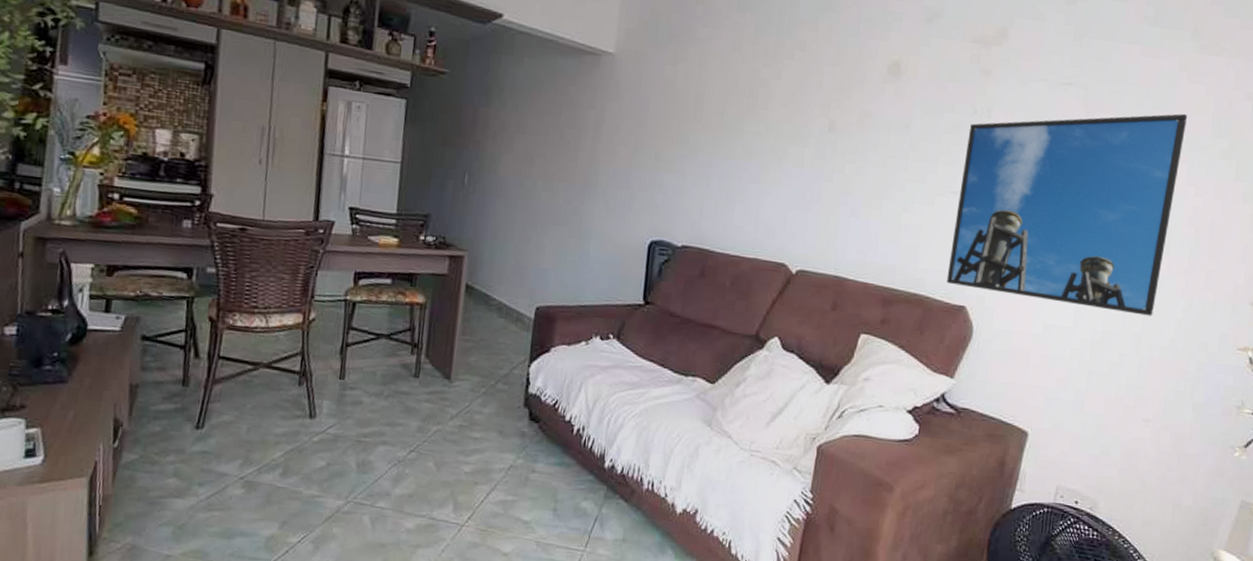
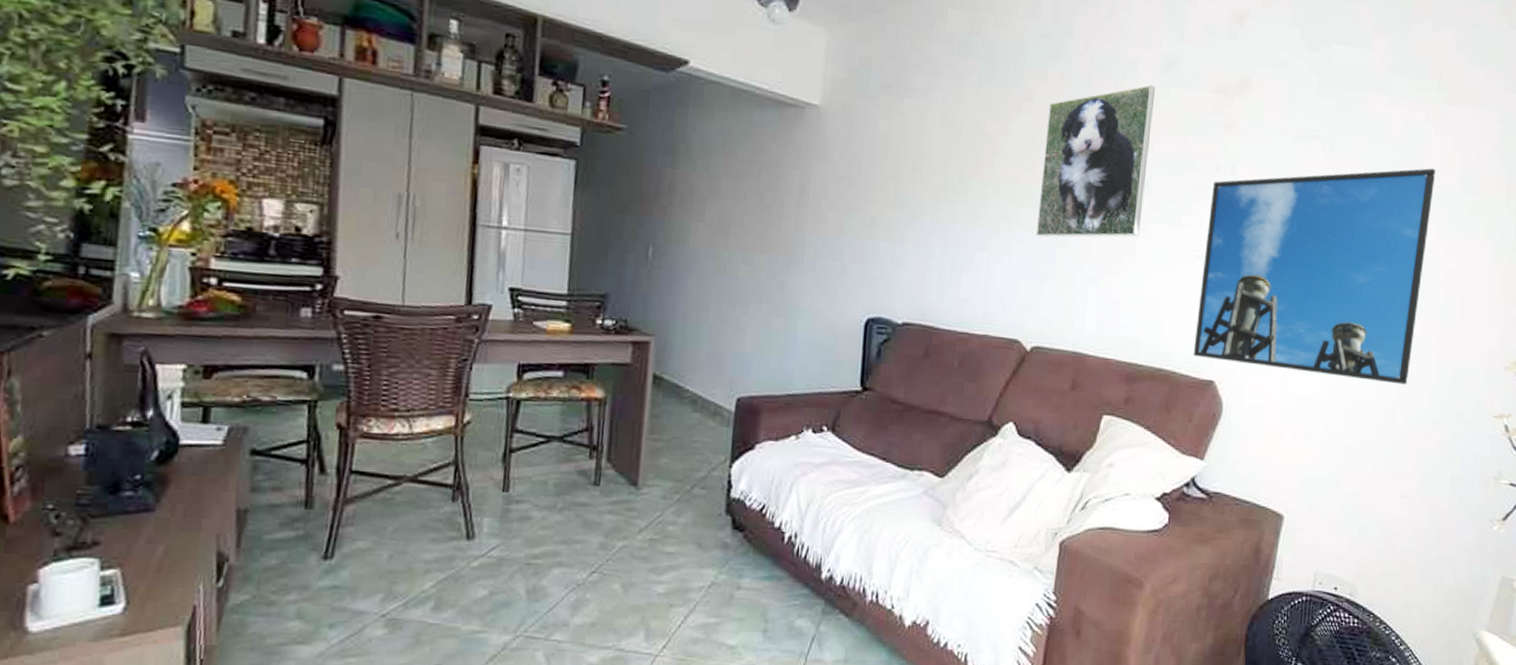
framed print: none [803,35,919,174] -> present [1035,84,1156,238]

